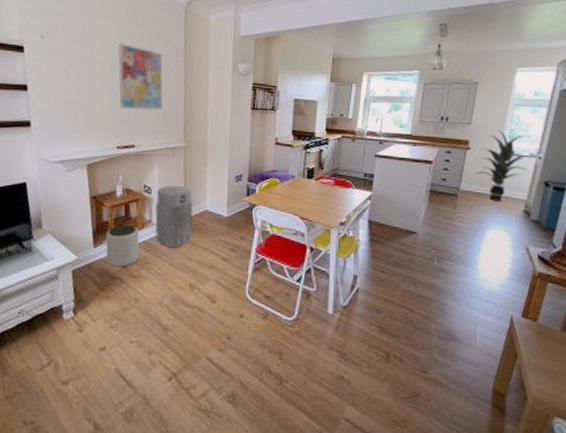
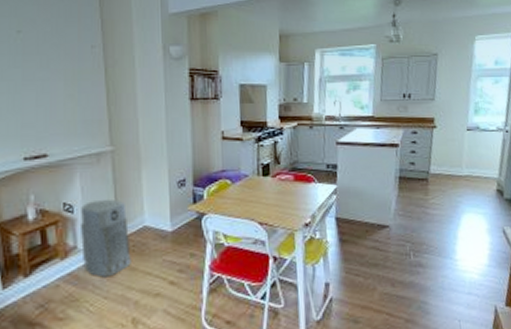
plant pot: present [105,224,140,268] -> none [18,254,65,311]
wall art: present [118,42,163,110] -> none [15,27,79,109]
indoor plant: present [476,130,532,201] -> none [444,104,497,182]

